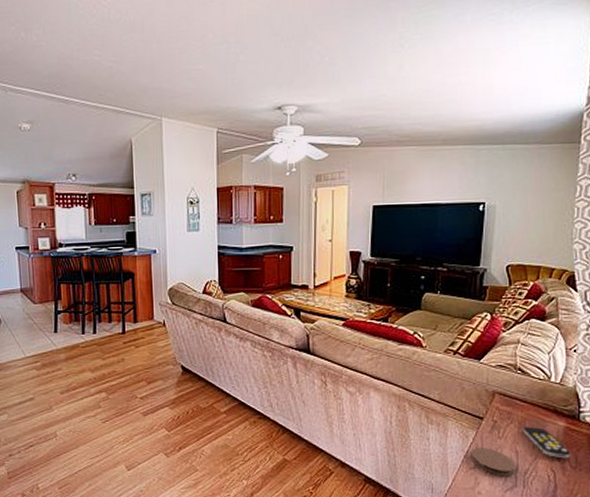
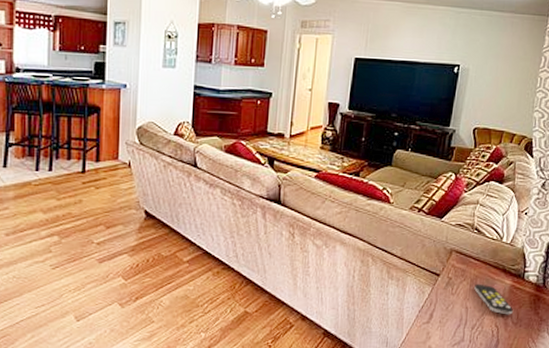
coaster: present [471,448,516,476] -> none [425,303,465,331]

